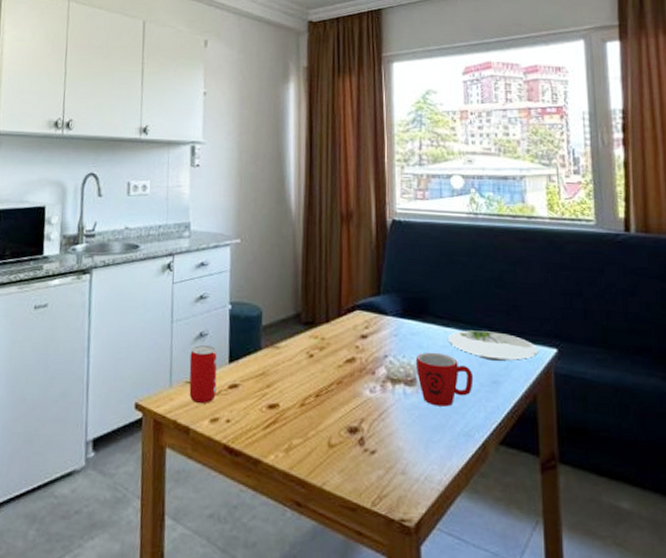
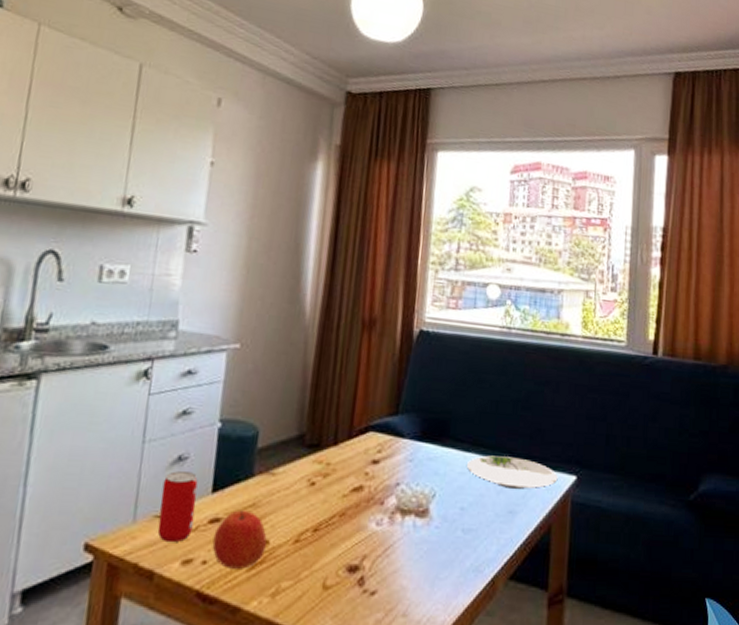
apple: none [233,377,277,428] -> present [212,510,267,569]
mug: present [415,352,474,407] -> none [429,479,490,540]

